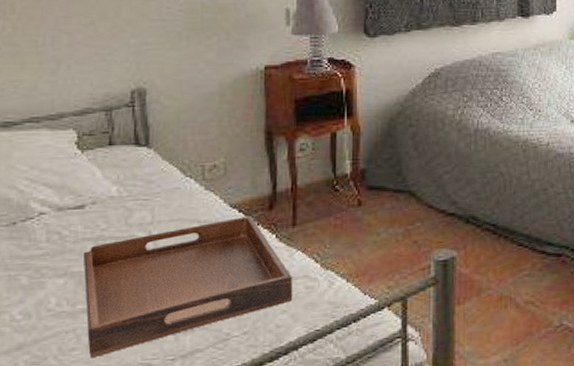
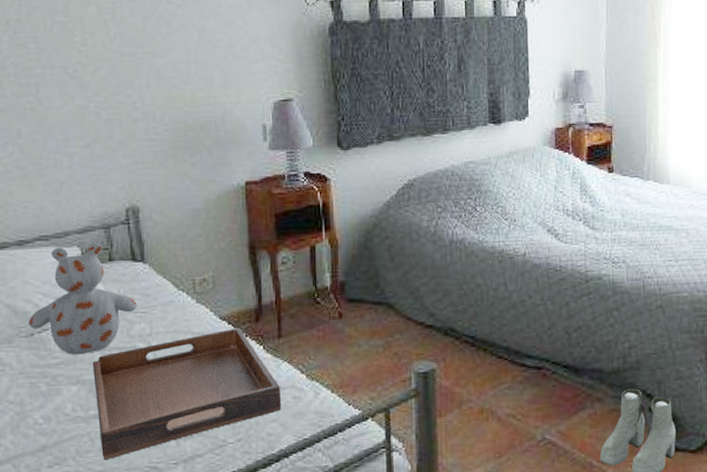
stuffed bear: none [11,125,138,246] -> present [29,242,137,355]

